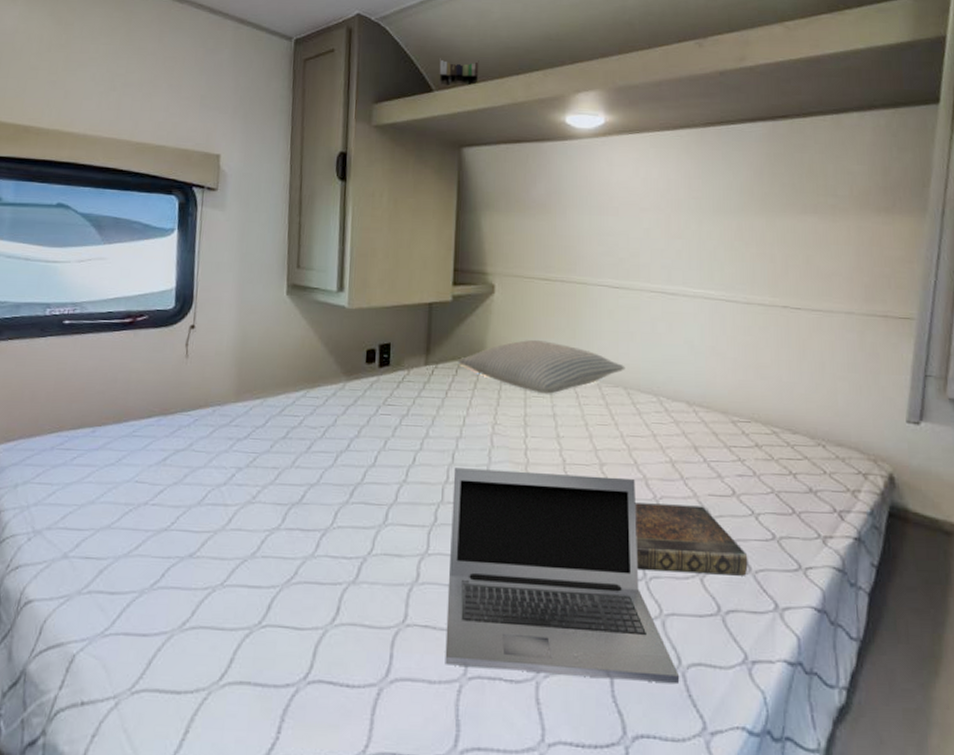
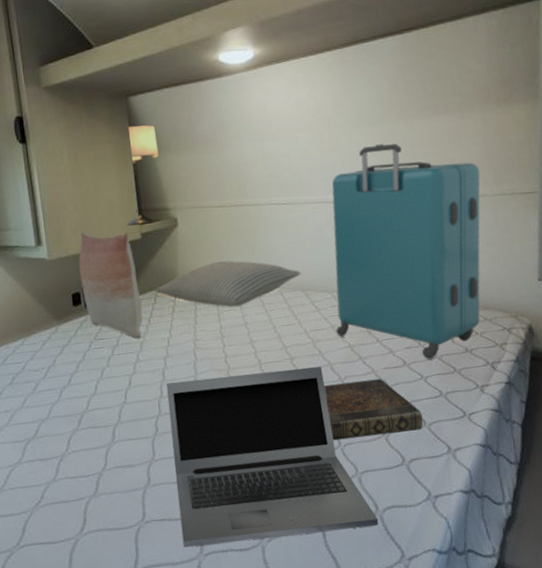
pillow: none [378,284,442,411] -> present [79,232,143,338]
table lamp: none [438,178,486,287] -> present [126,124,159,226]
books: present [439,58,479,87] -> none [95,12,134,40]
suitcase: none [657,237,848,493] -> present [332,144,480,359]

